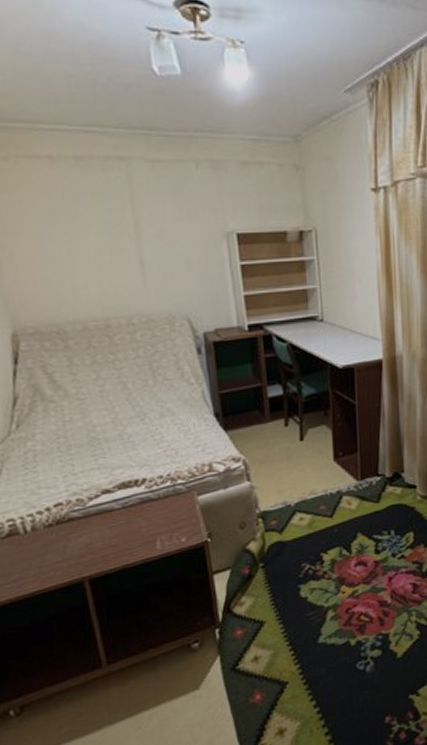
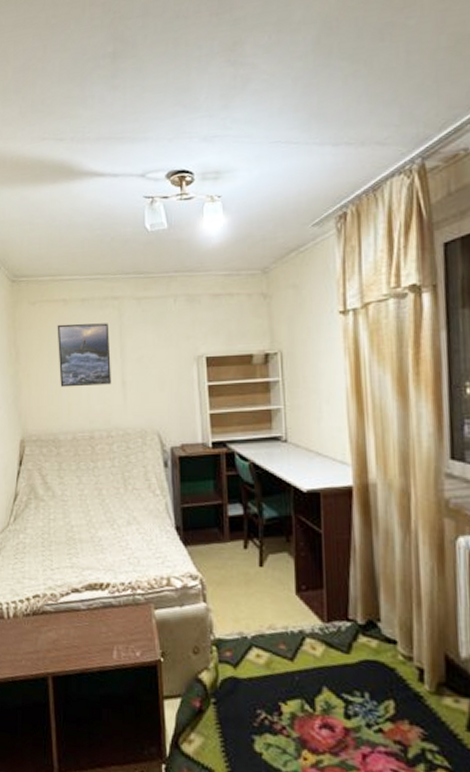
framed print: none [44,188,126,268] -> present [57,323,111,387]

